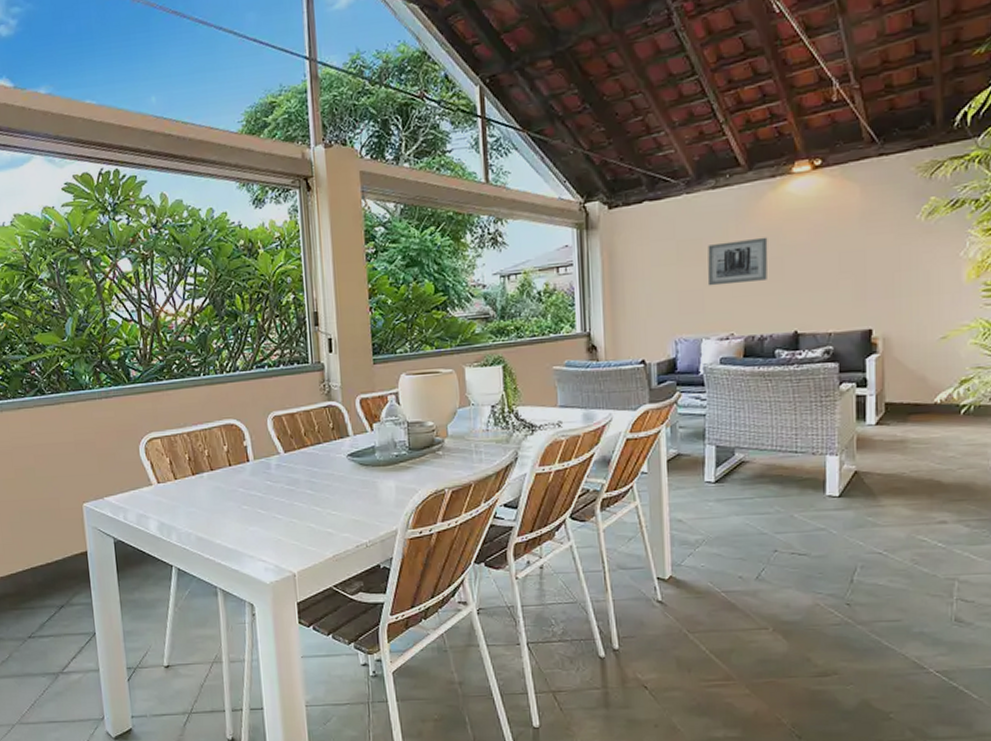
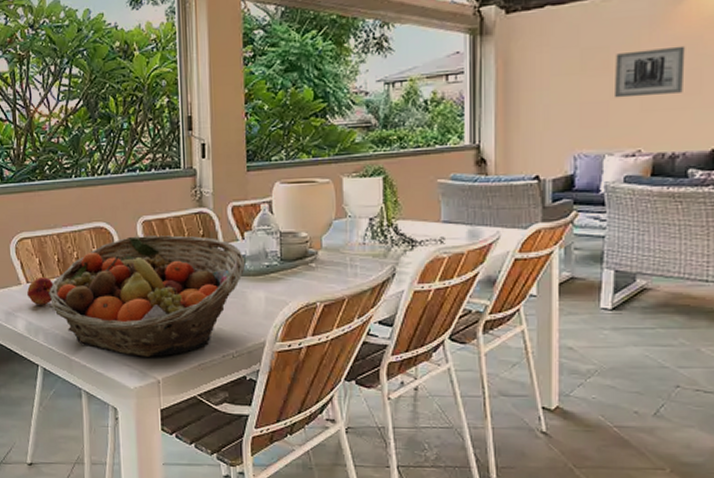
fruit: none [158,476,185,505] -> present [27,276,54,305]
fruit basket: none [180,429,375,552] -> present [48,235,246,357]

